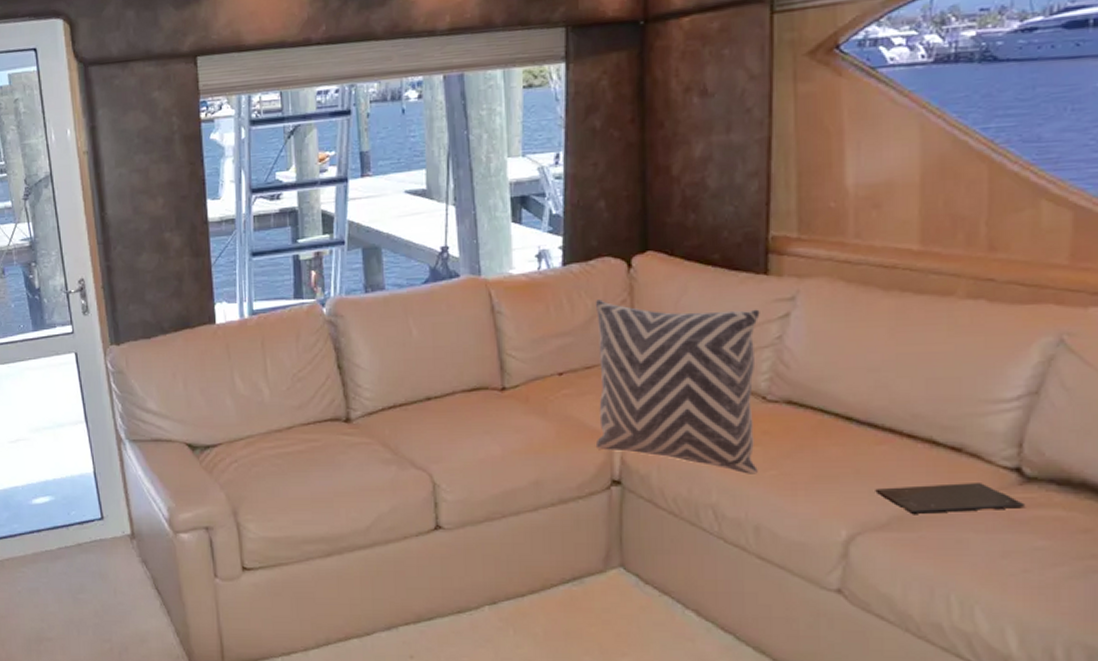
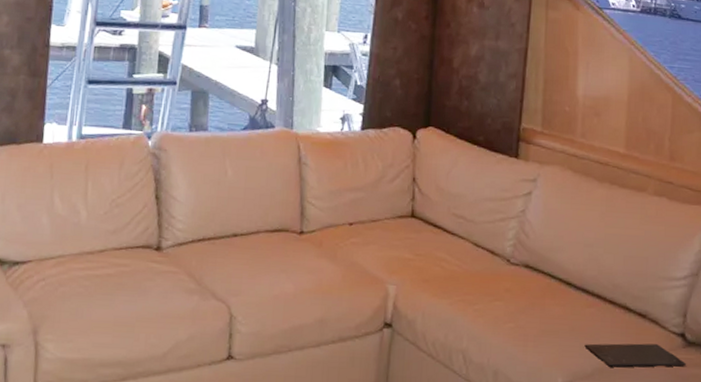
pillow: present [595,299,760,474] -> none [374,163,510,326]

